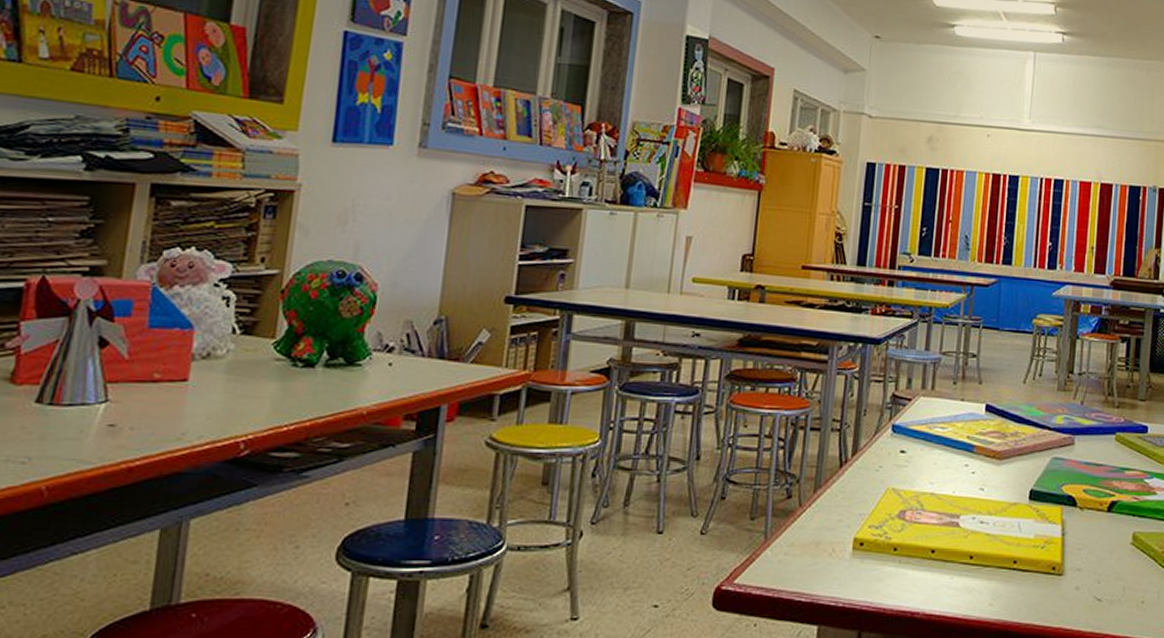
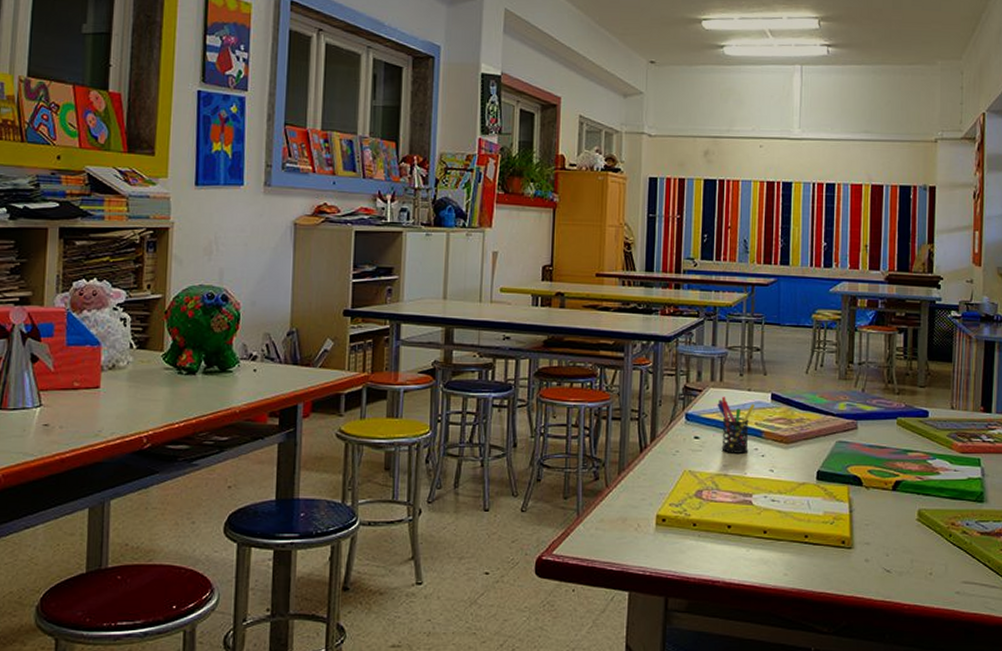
pen holder: none [927,406,969,470] -> present [717,396,756,453]

